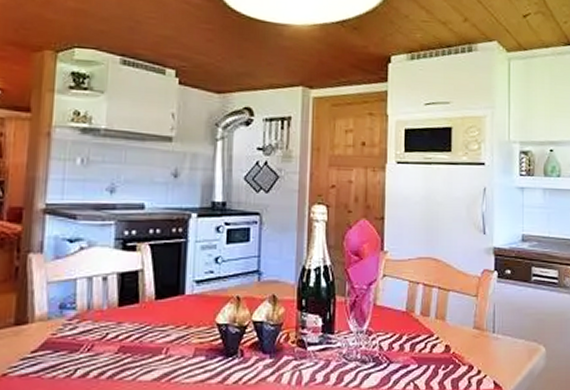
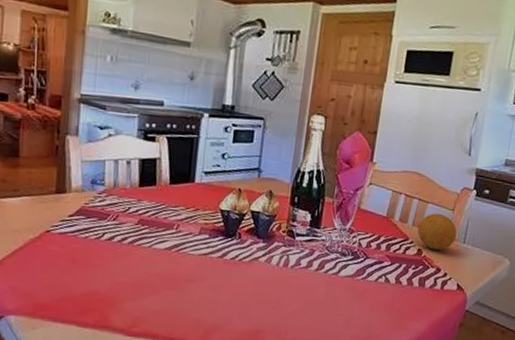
fruit: none [442,301,485,344] -> present [417,213,457,251]

